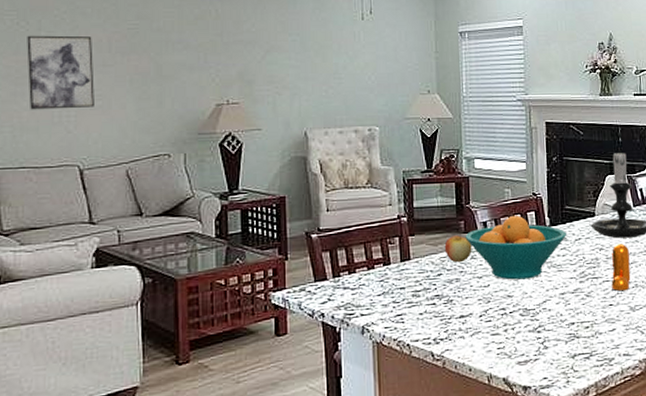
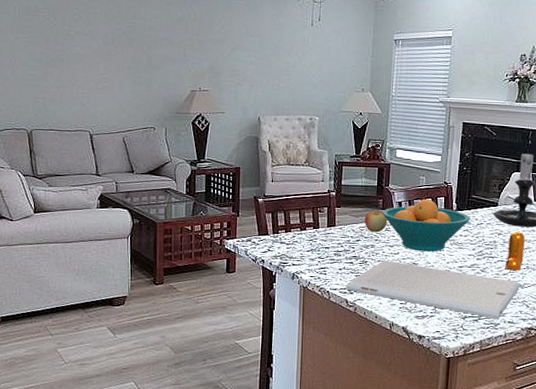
wall art: present [27,35,94,110] -> none [54,29,102,88]
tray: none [429,295,631,354] -> present [345,260,520,320]

